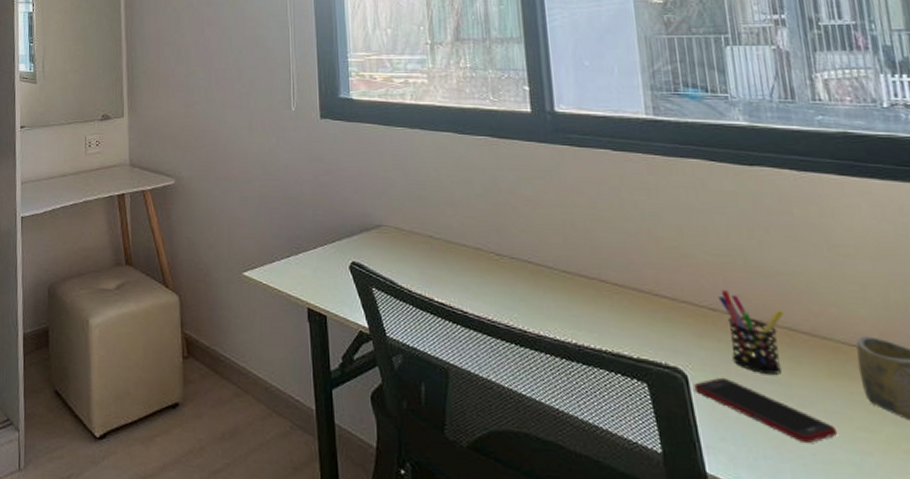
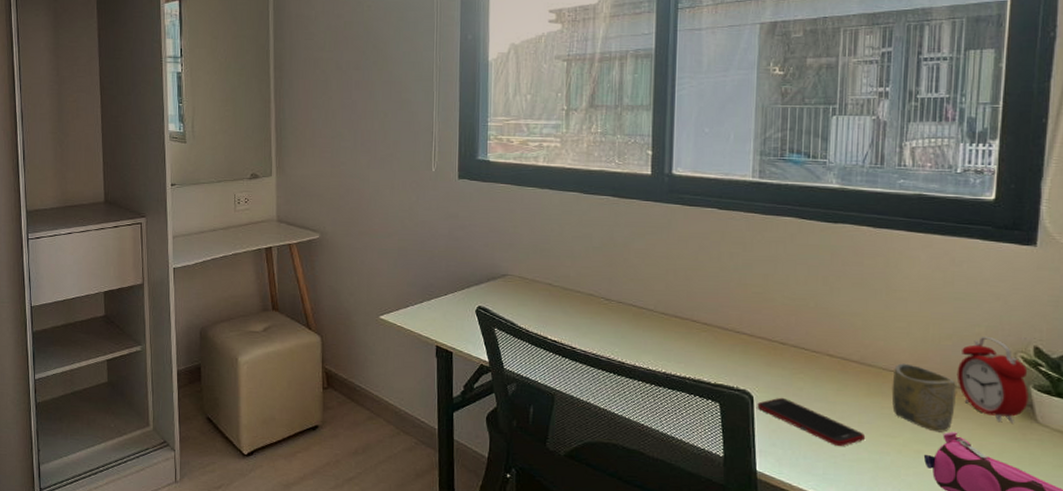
pen holder: present [718,289,785,375] -> none [789,327,841,395]

